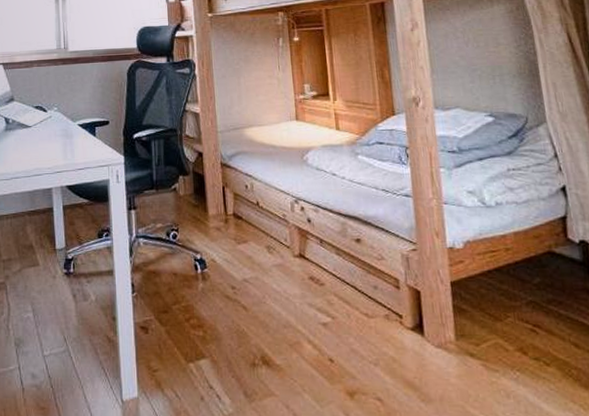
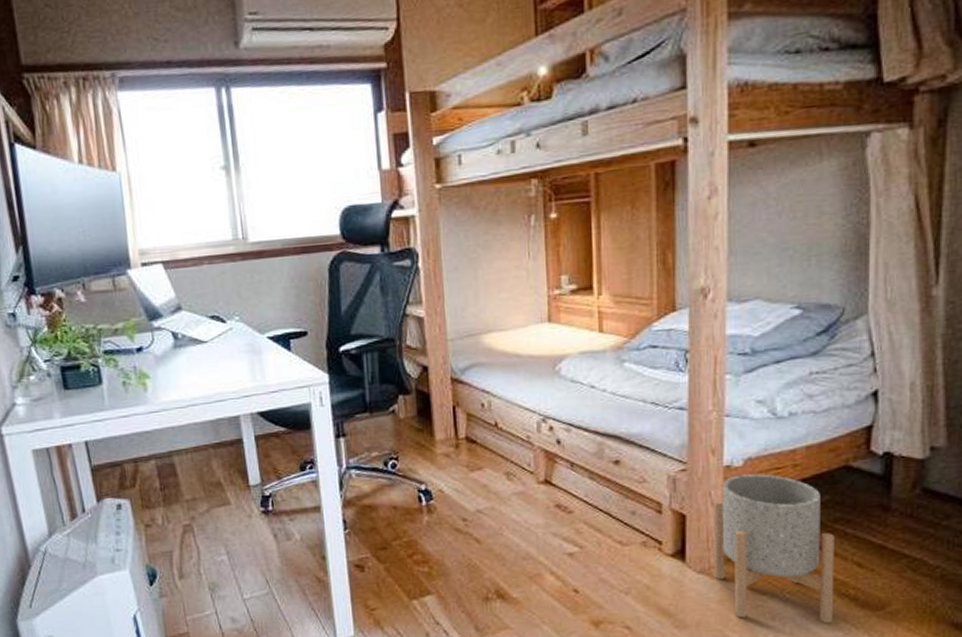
planter: none [442,256,562,404] -> present [713,474,835,624]

